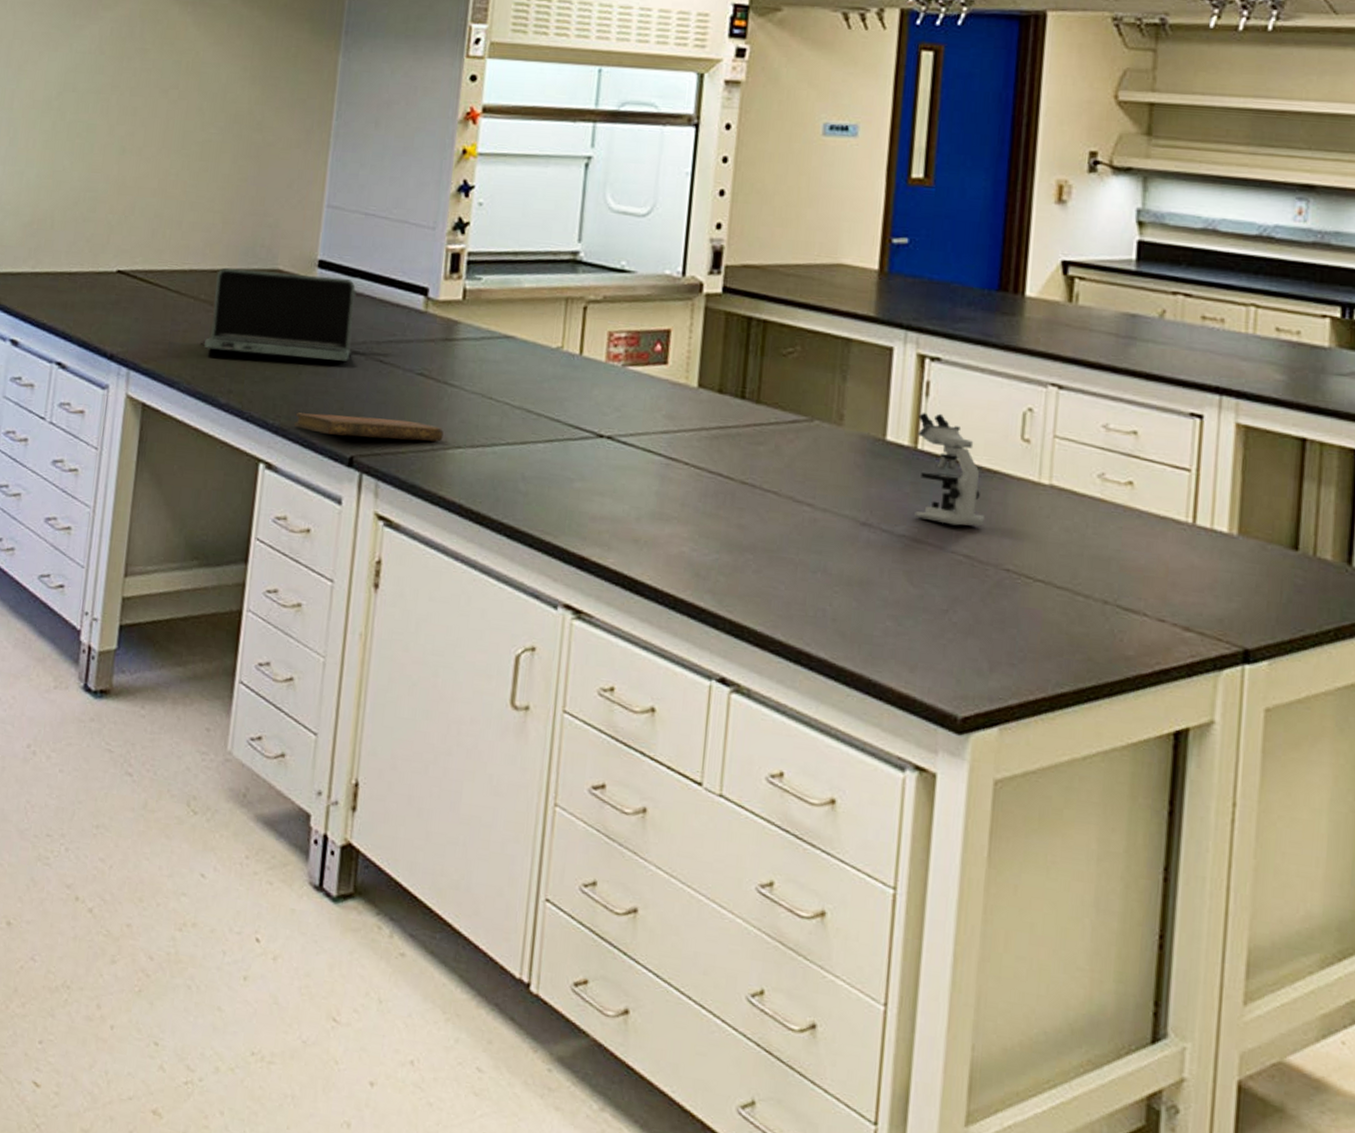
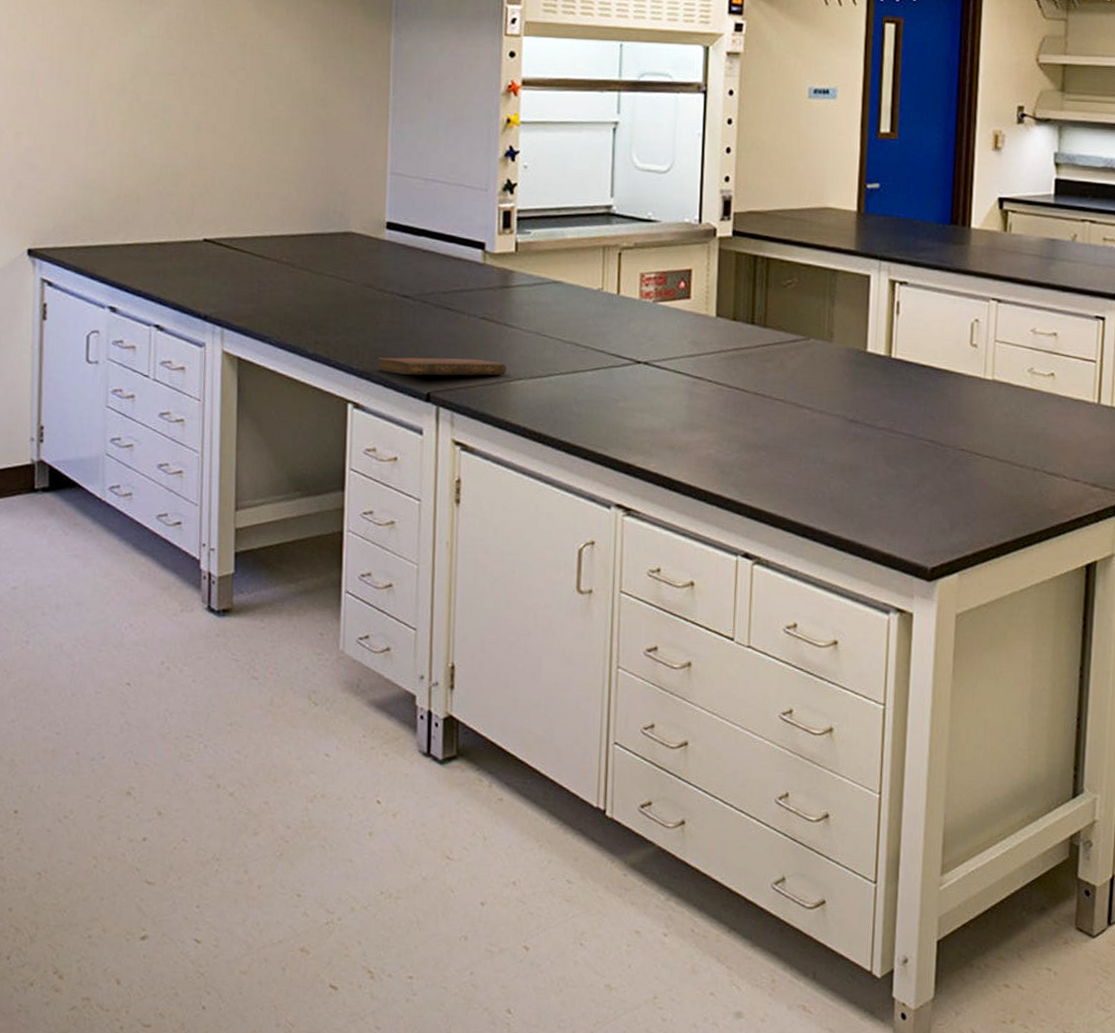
laptop: present [201,267,356,361] -> none [287,232,422,310]
microscope: present [914,413,984,527] -> none [891,327,944,417]

